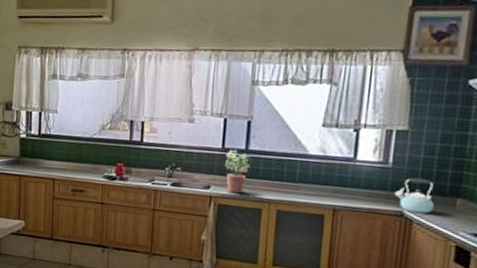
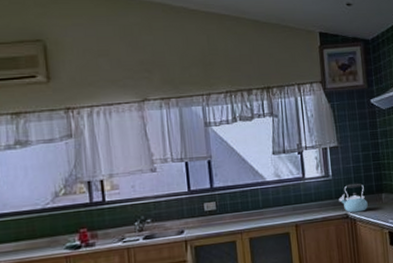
potted plant: present [224,149,251,194] -> none [193,190,217,233]

